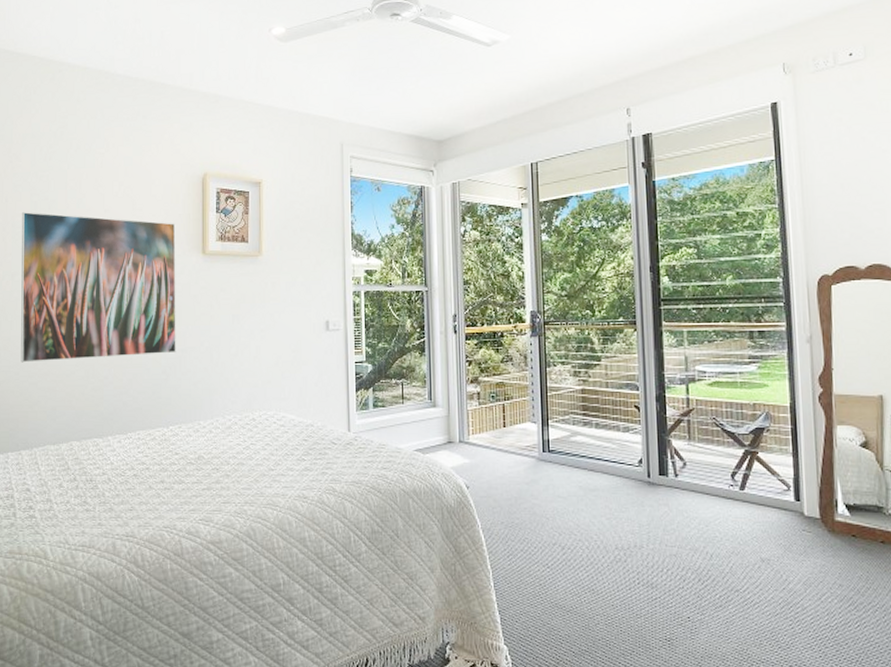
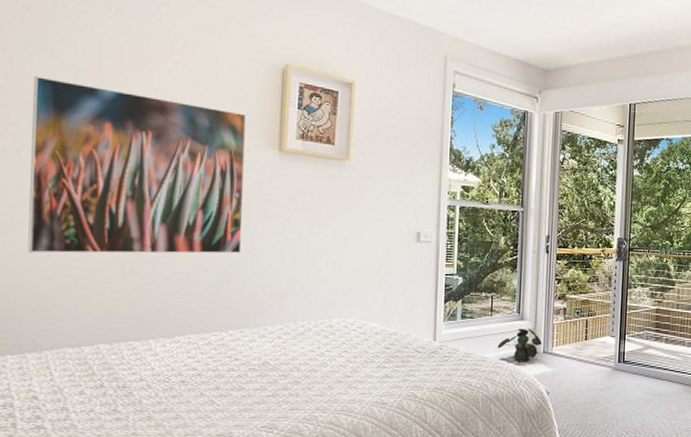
potted plant: none [411,415,457,454] -> present [497,328,542,363]

